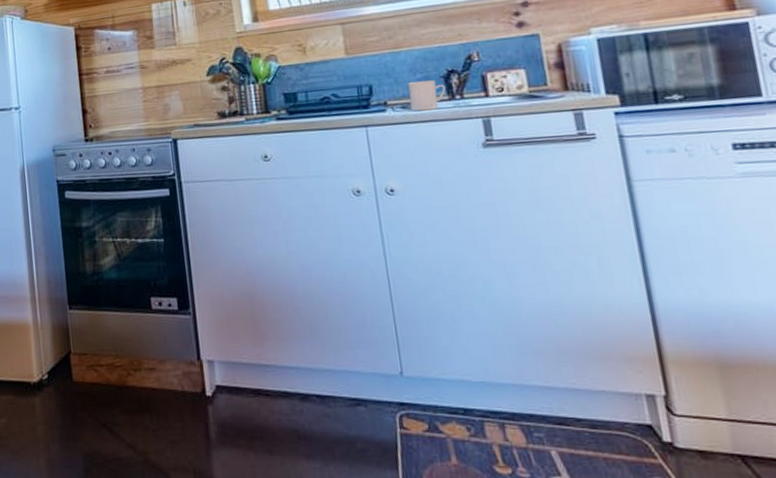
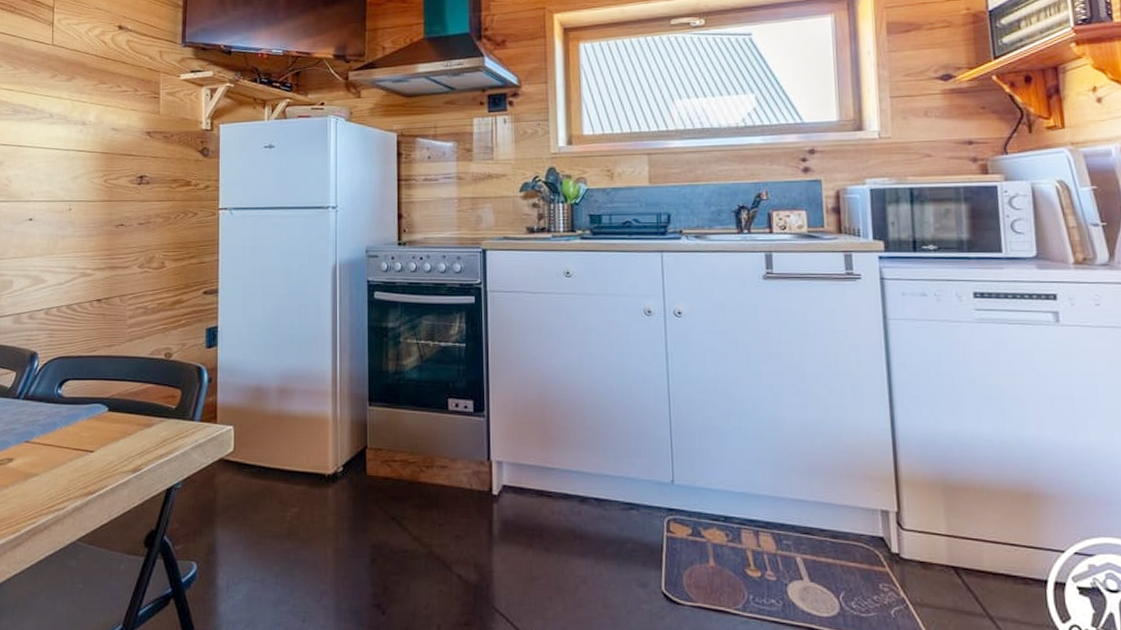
mug: present [407,80,446,112] -> none [702,213,736,242]

